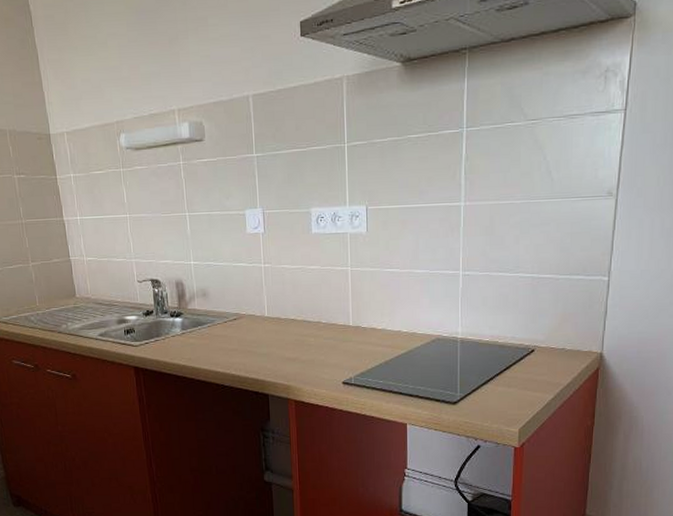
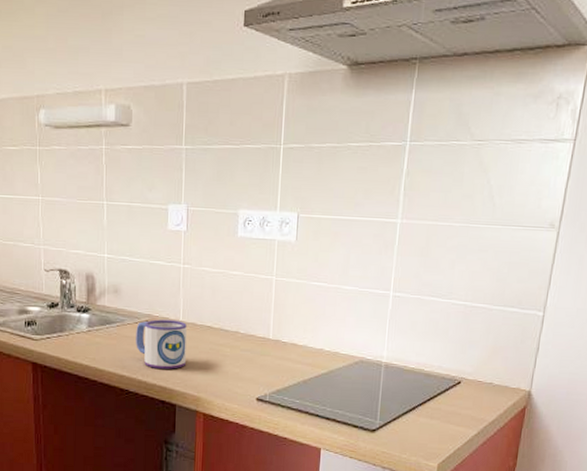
mug: none [226,316,275,363] -> present [136,319,187,369]

